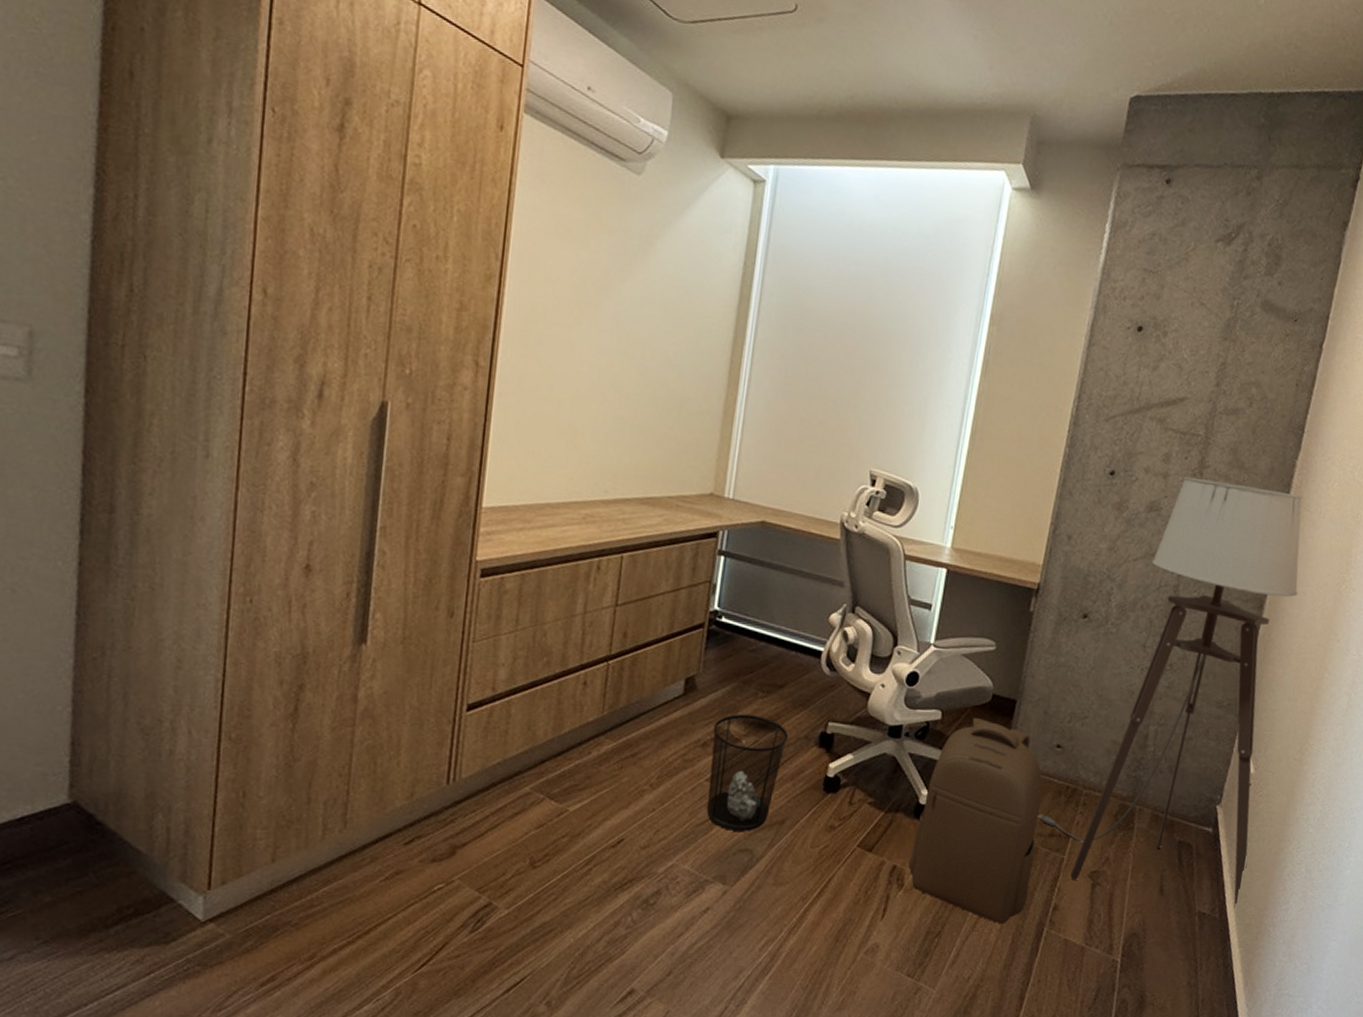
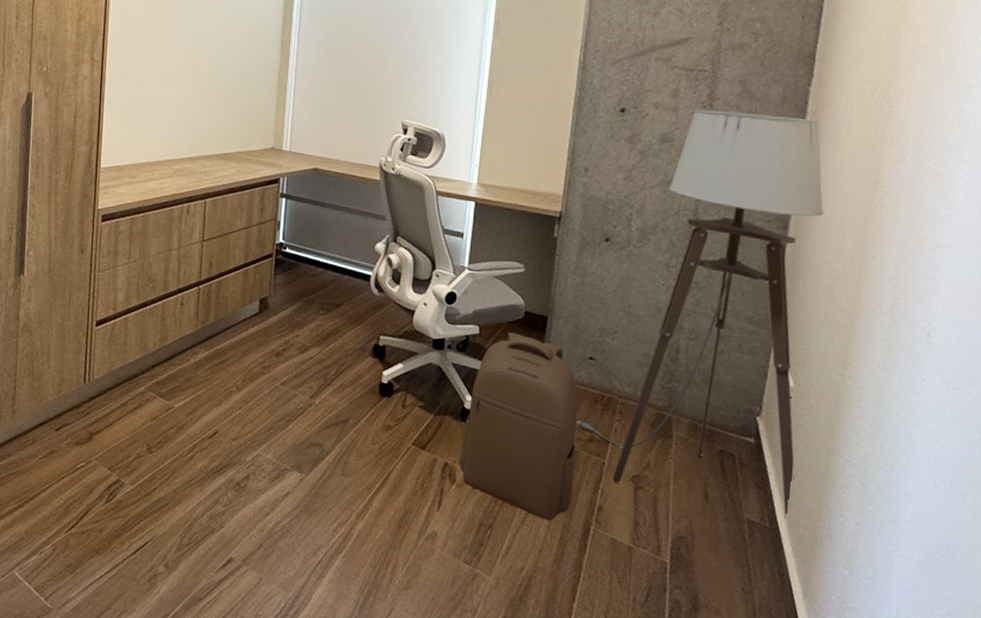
waste bin: present [706,714,789,831] -> none [282,329,347,428]

